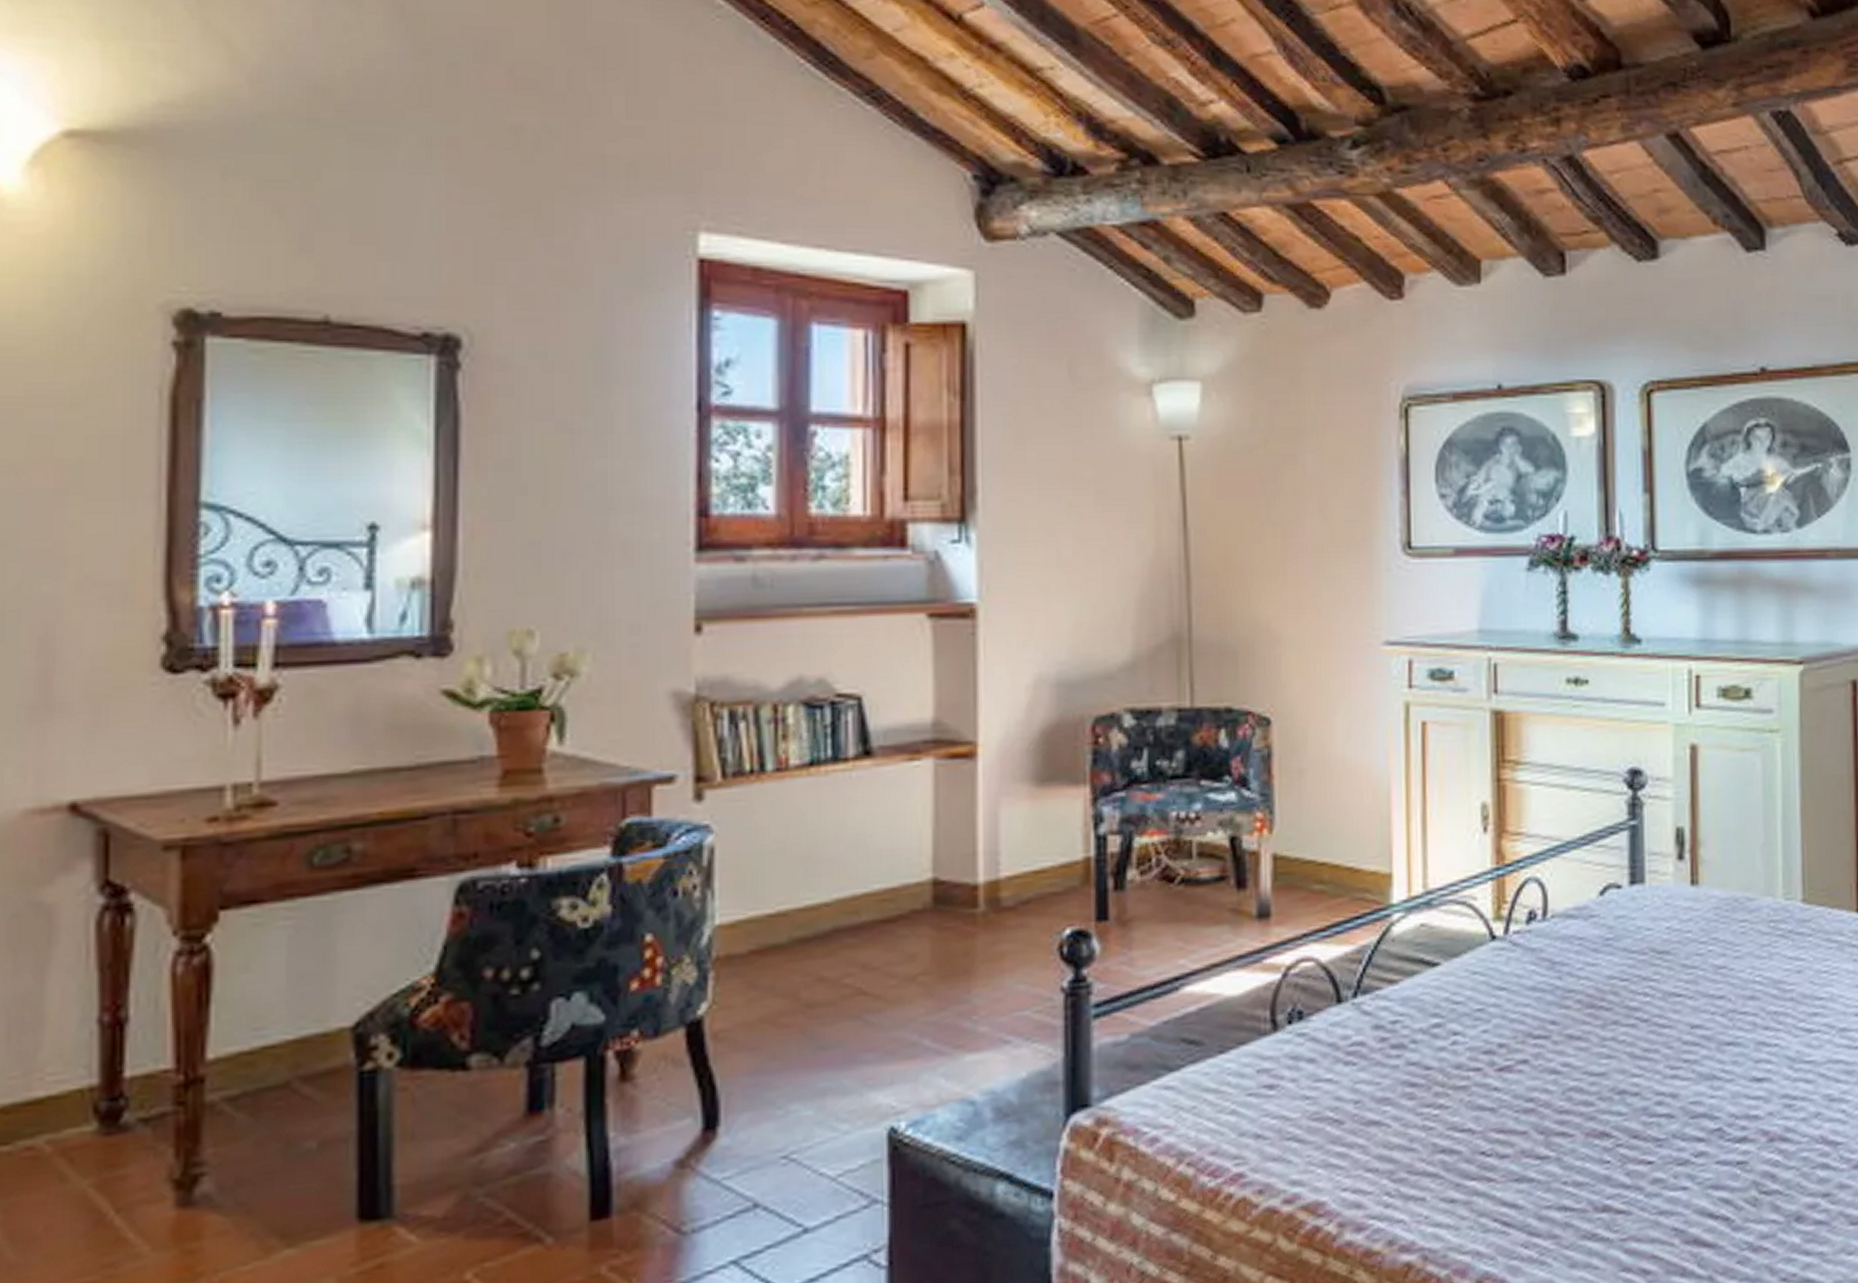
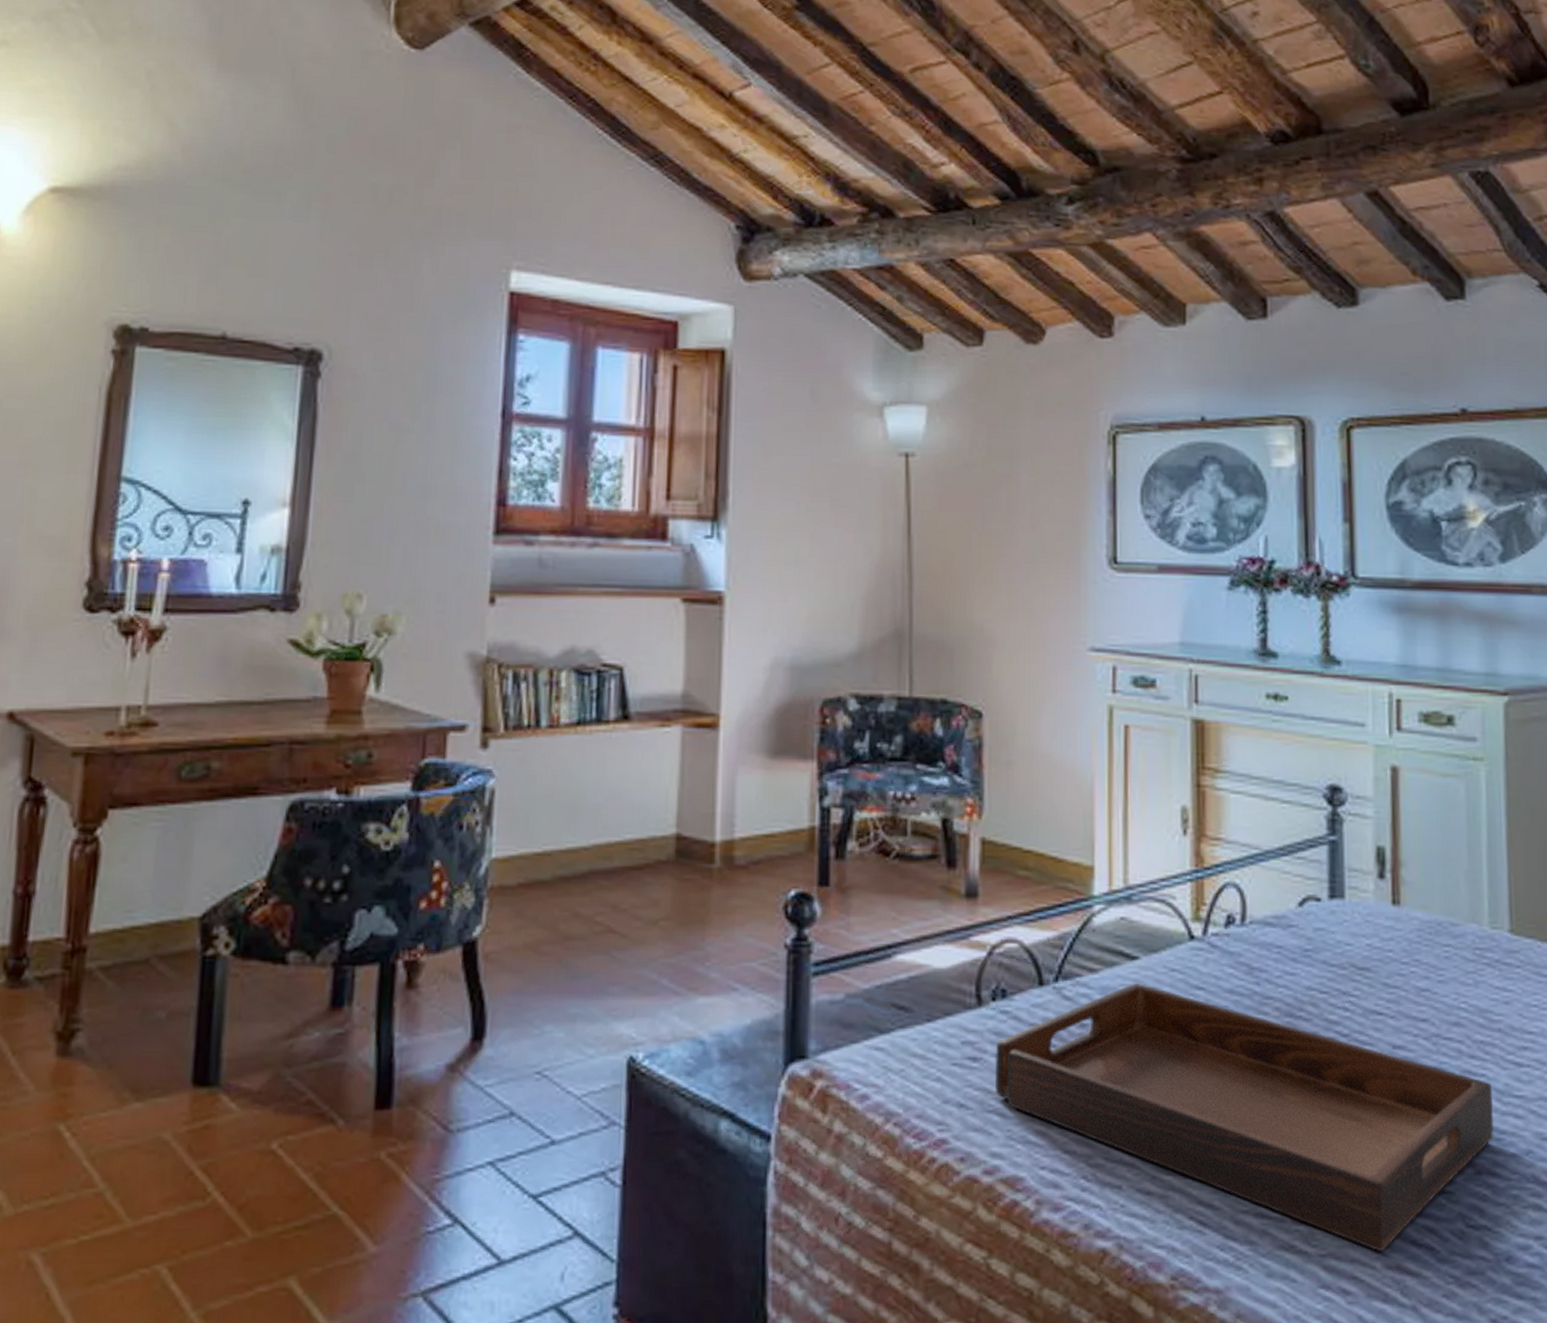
serving tray: none [1292,990,1786,1229] -> present [994,983,1495,1253]

